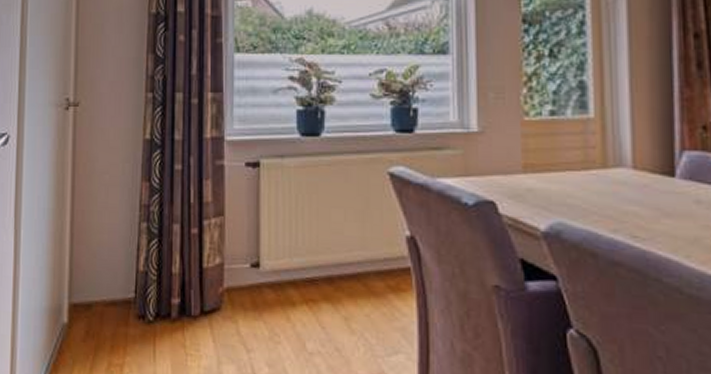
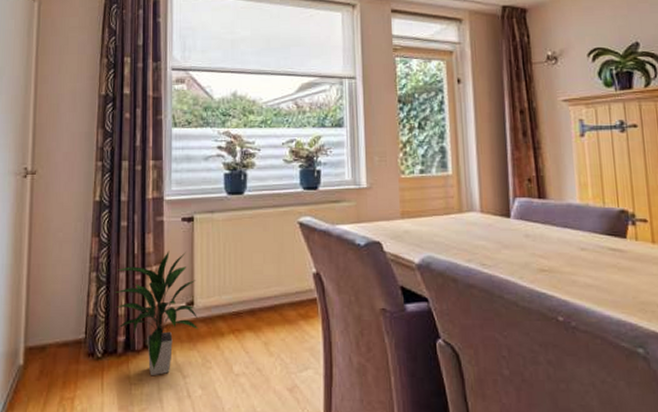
indoor plant: none [167,201,265,348] -> present [114,251,199,376]

